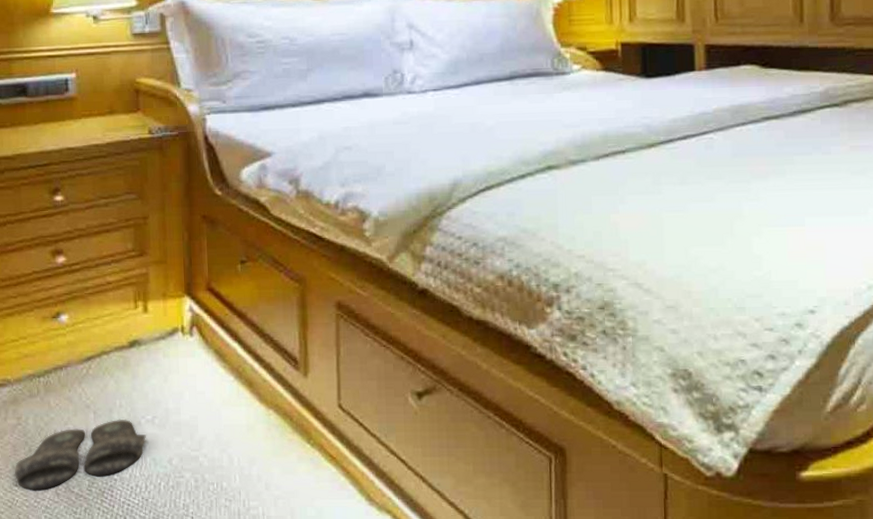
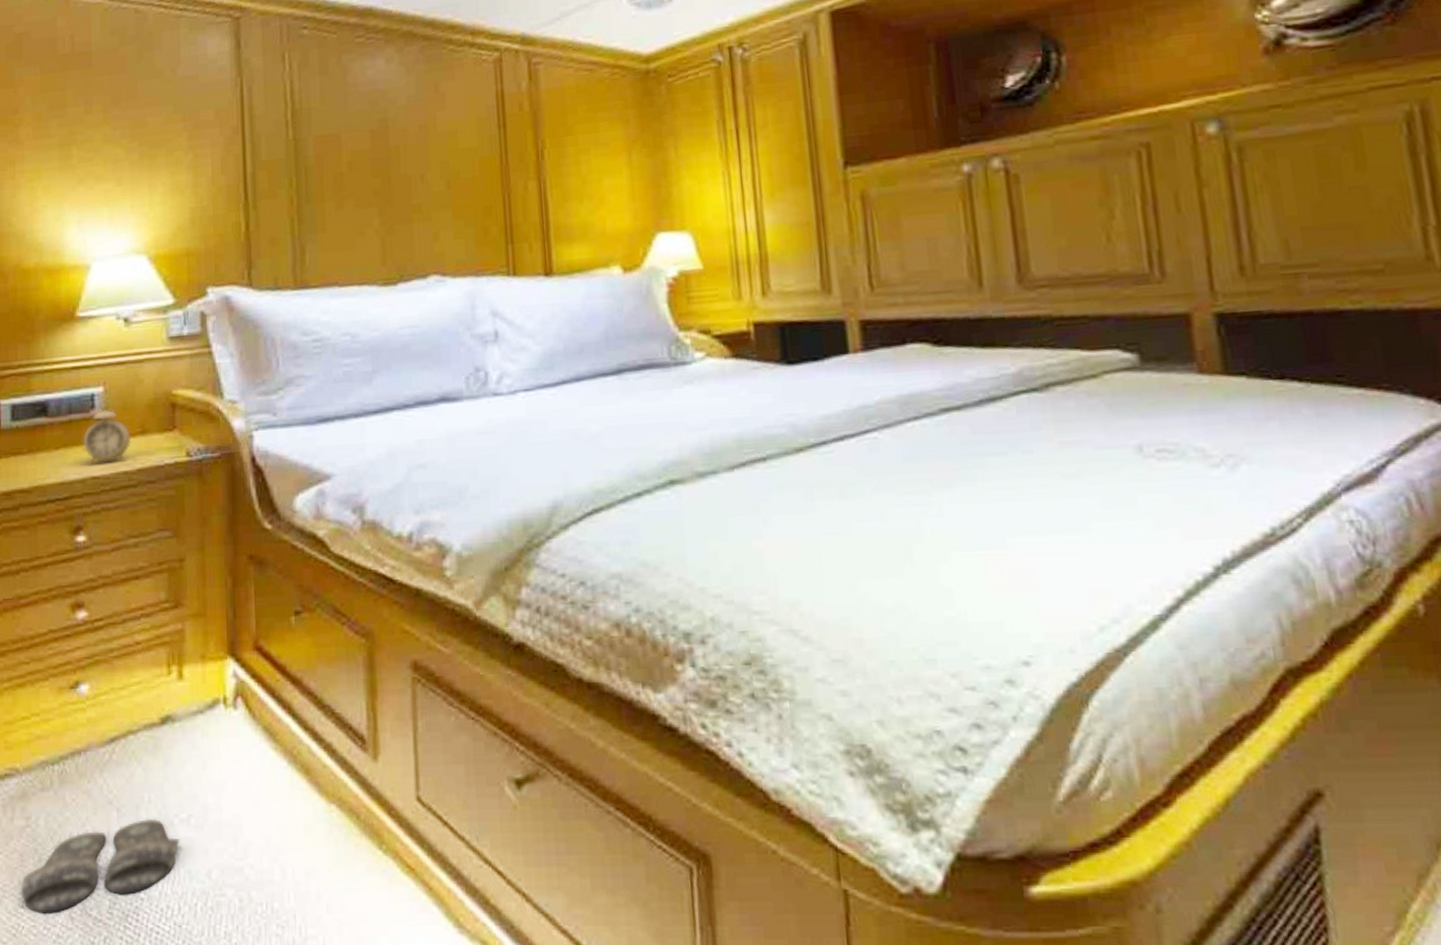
alarm clock: none [59,84,101,139] -> present [83,399,132,466]

